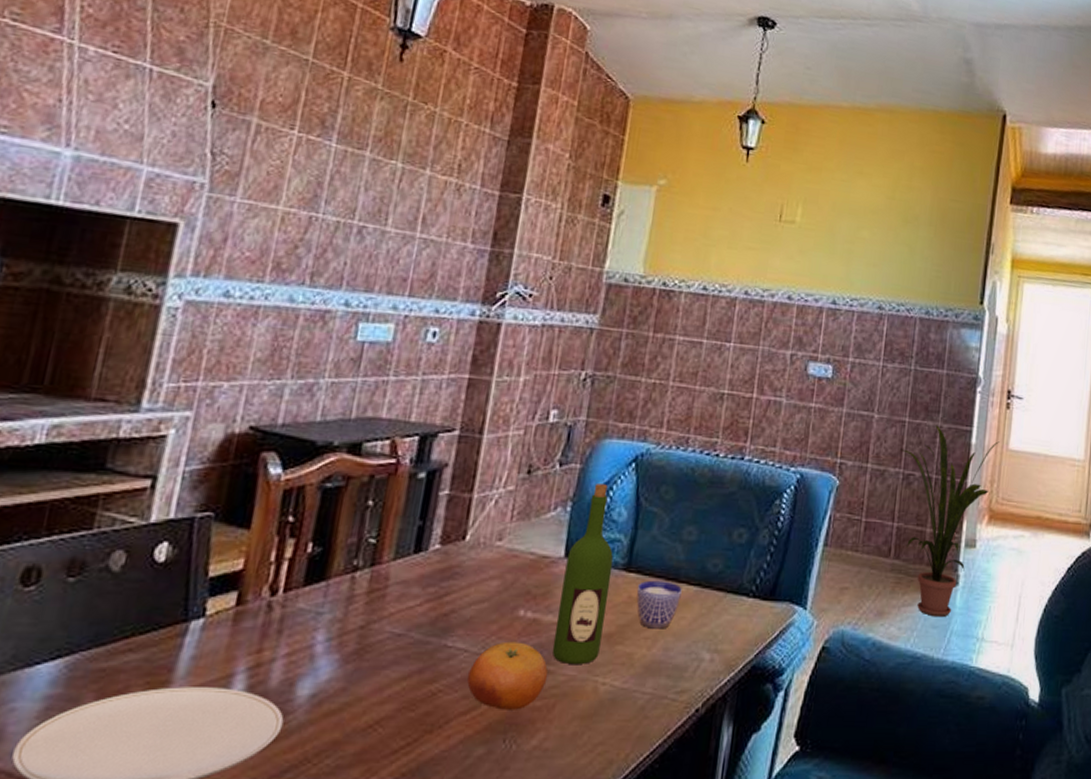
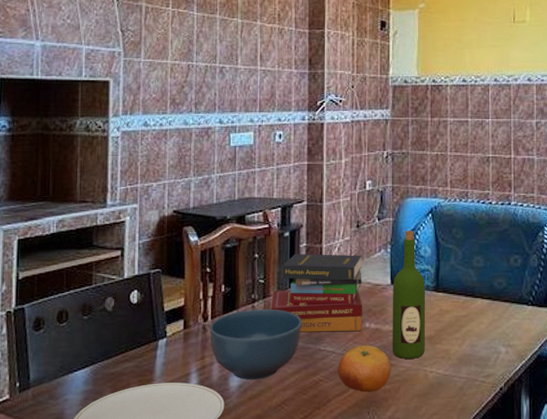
bowl: none [276,581,426,686] -> present [210,309,303,379]
books: none [378,505,529,621] -> present [269,254,363,332]
cup: present [636,580,682,629] -> none [445,297,478,332]

